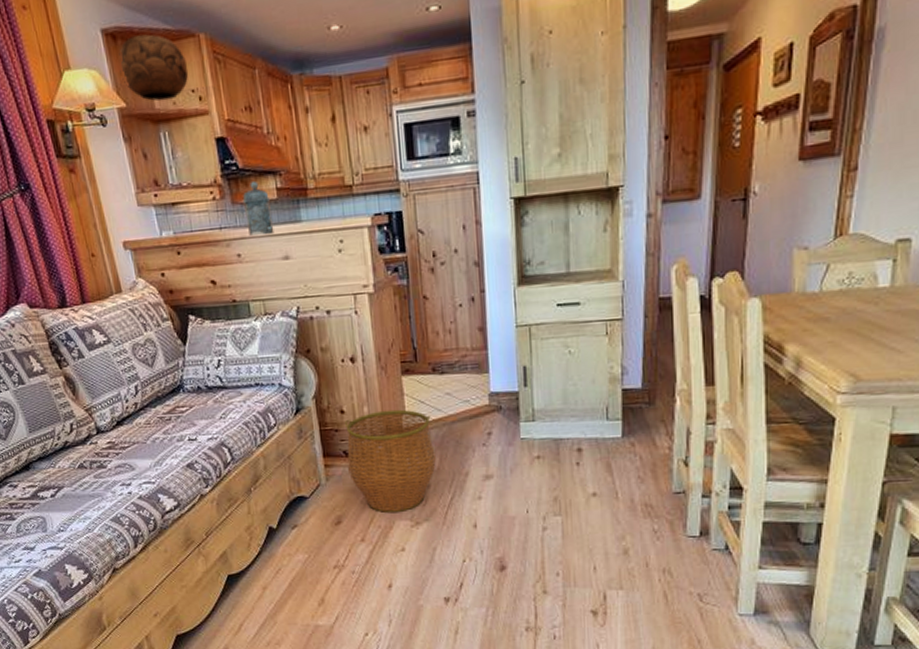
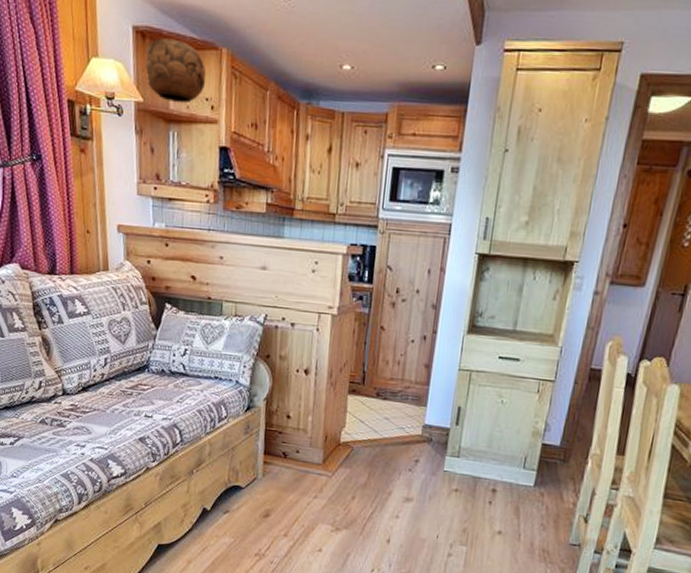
canister: present [242,180,275,237] -> none [233,192,260,245]
basket: present [344,409,437,513] -> none [284,422,367,517]

